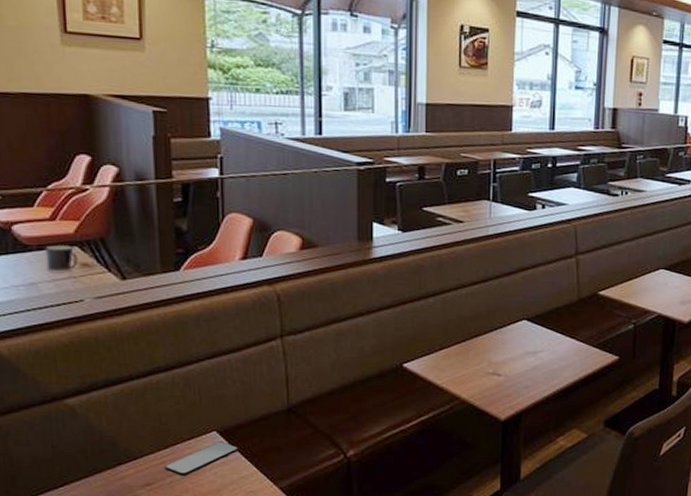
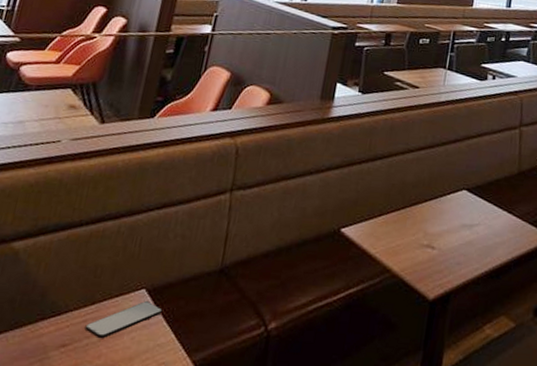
mug: present [45,245,78,273] -> none [38,86,68,113]

